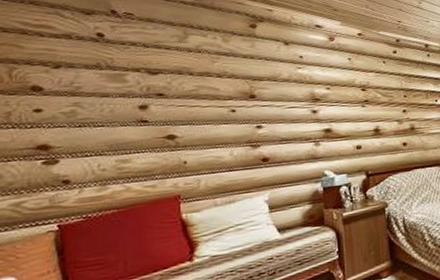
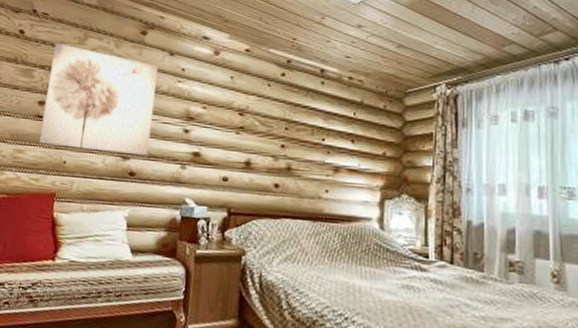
wall art: none [148,42,279,149] -> present [39,42,158,156]

